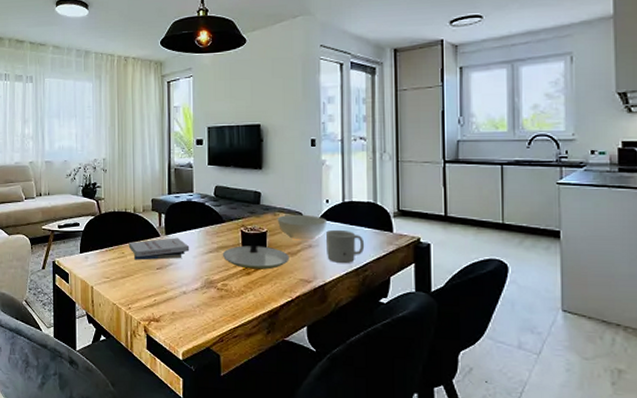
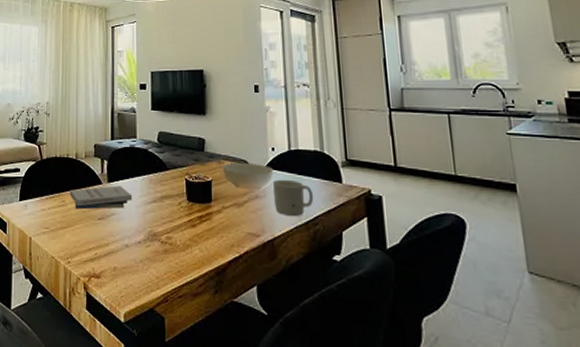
plate: present [222,245,290,270] -> none [166,195,236,222]

